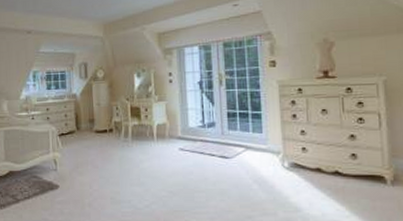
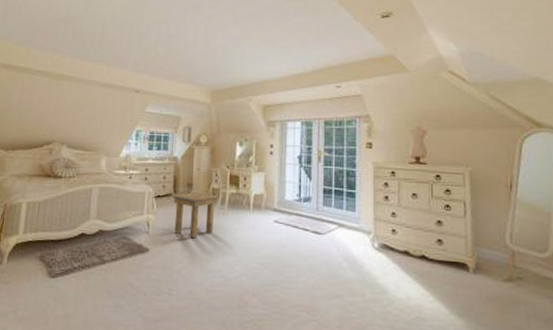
side table: none [75,127,122,172] -> present [171,192,220,239]

